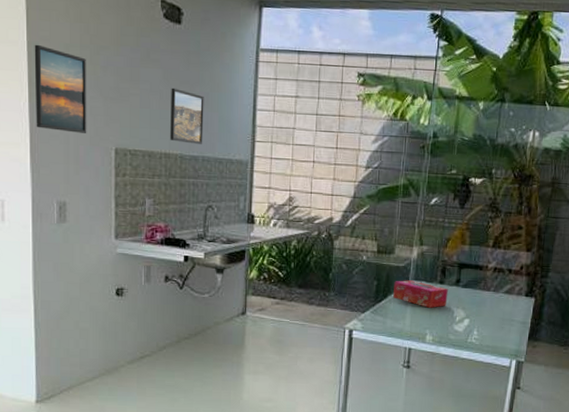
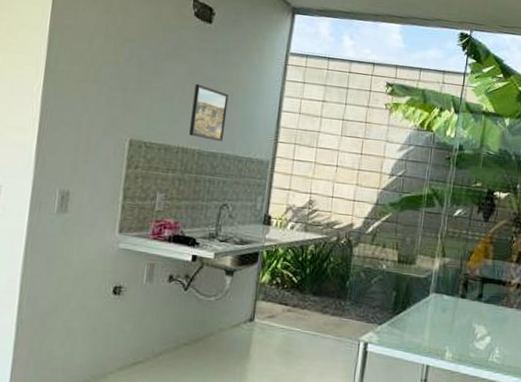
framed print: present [34,44,87,133] -> none [47,31,110,123]
tissue box: present [393,280,448,308] -> none [412,292,470,323]

